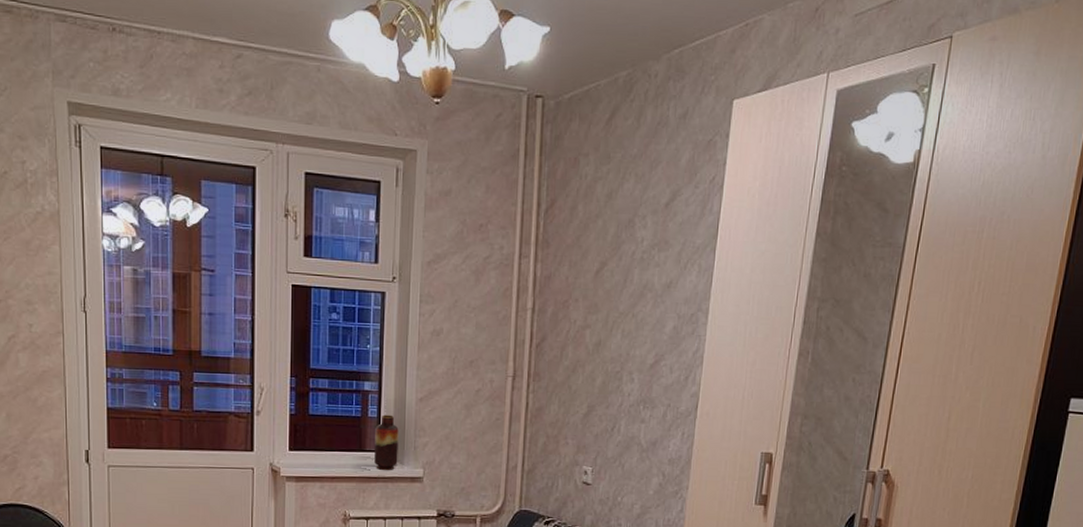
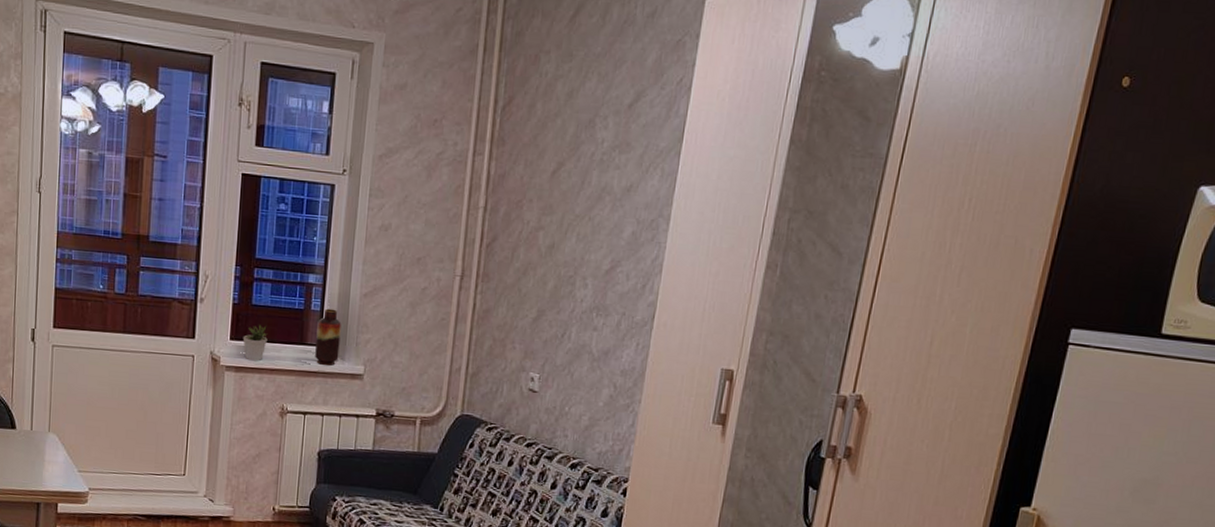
potted plant: none [301,434,326,470] -> present [242,325,268,362]

